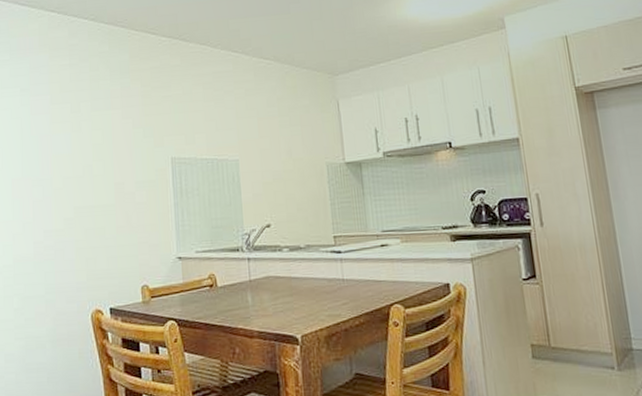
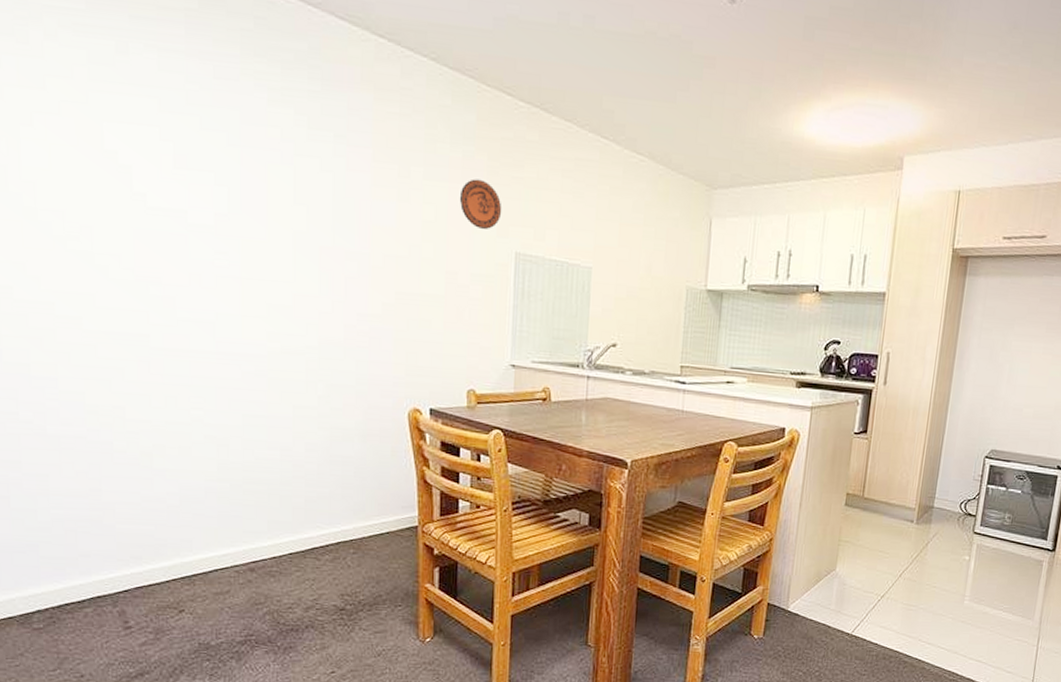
decorative plate: none [120,103,157,143] -> present [459,179,502,229]

